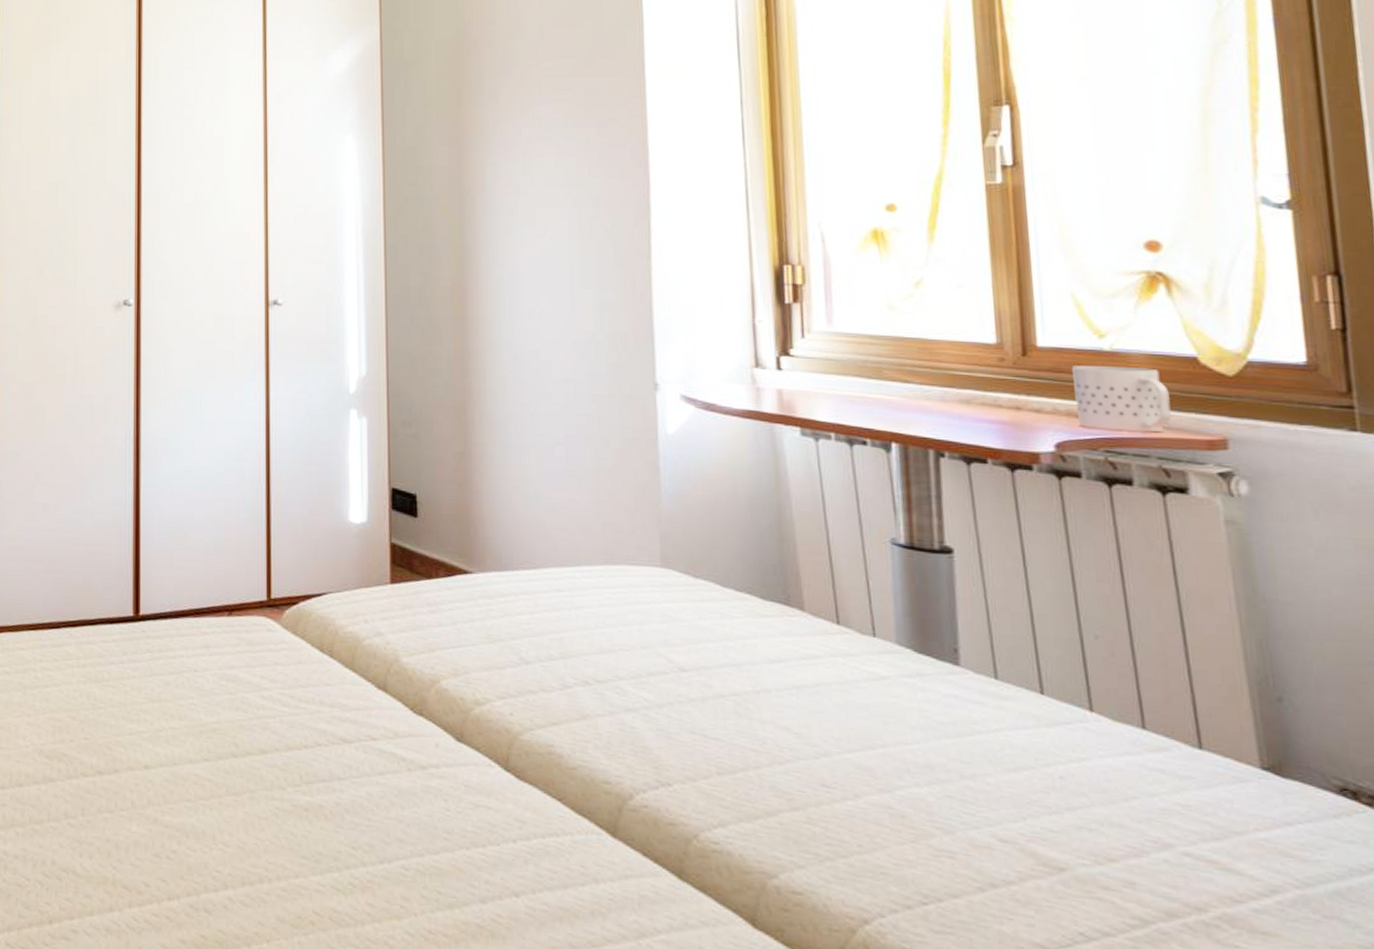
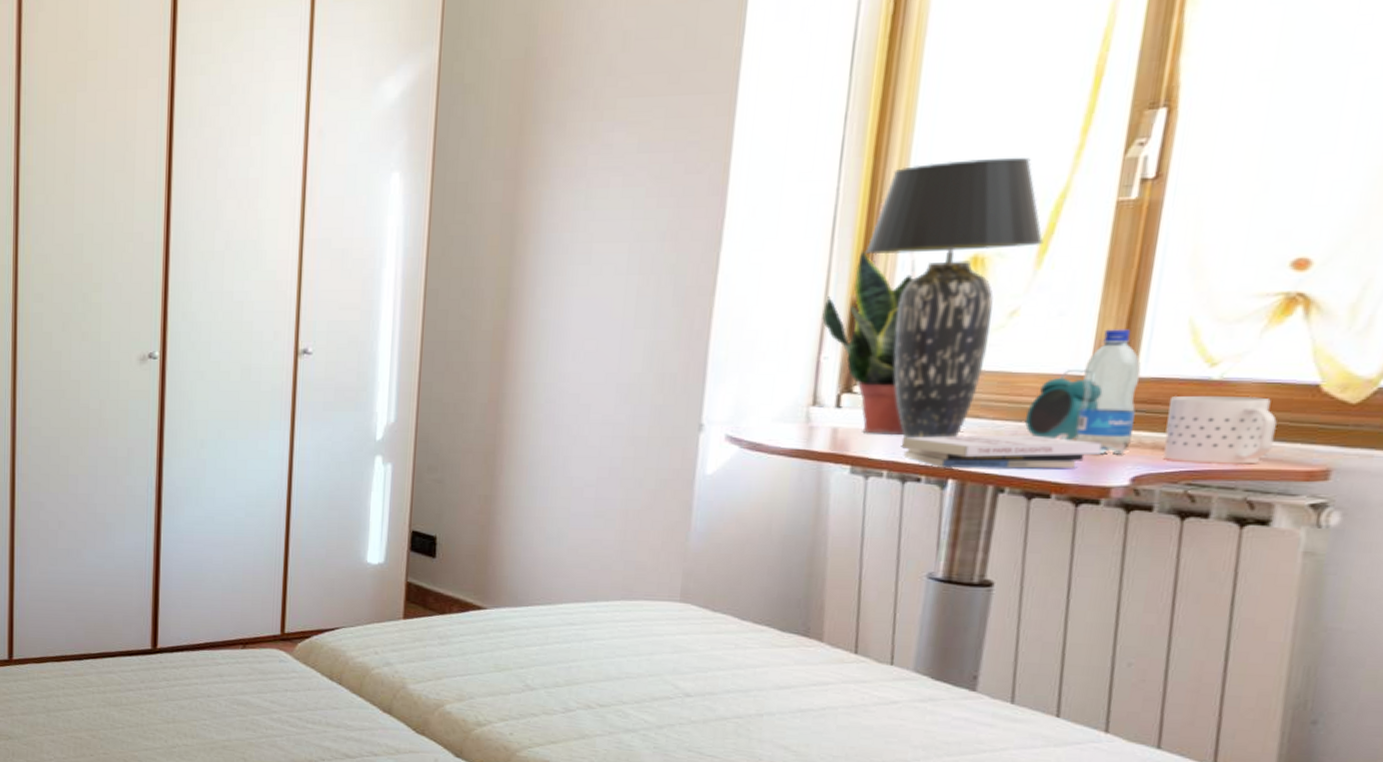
potted plant: none [750,221,843,398] -> present [822,249,913,436]
table lamp: none [779,142,932,402] -> present [865,157,1044,439]
books: none [842,399,1023,434] -> present [901,435,1102,469]
alarm clock: none [948,337,999,407] -> present [1025,368,1087,441]
bottle: none [991,301,1047,421] -> present [1075,329,1142,455]

